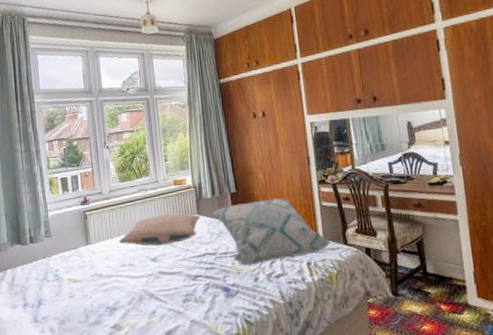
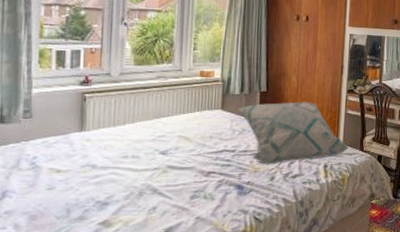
pillow: present [119,214,201,246] -> none [124,106,224,138]

